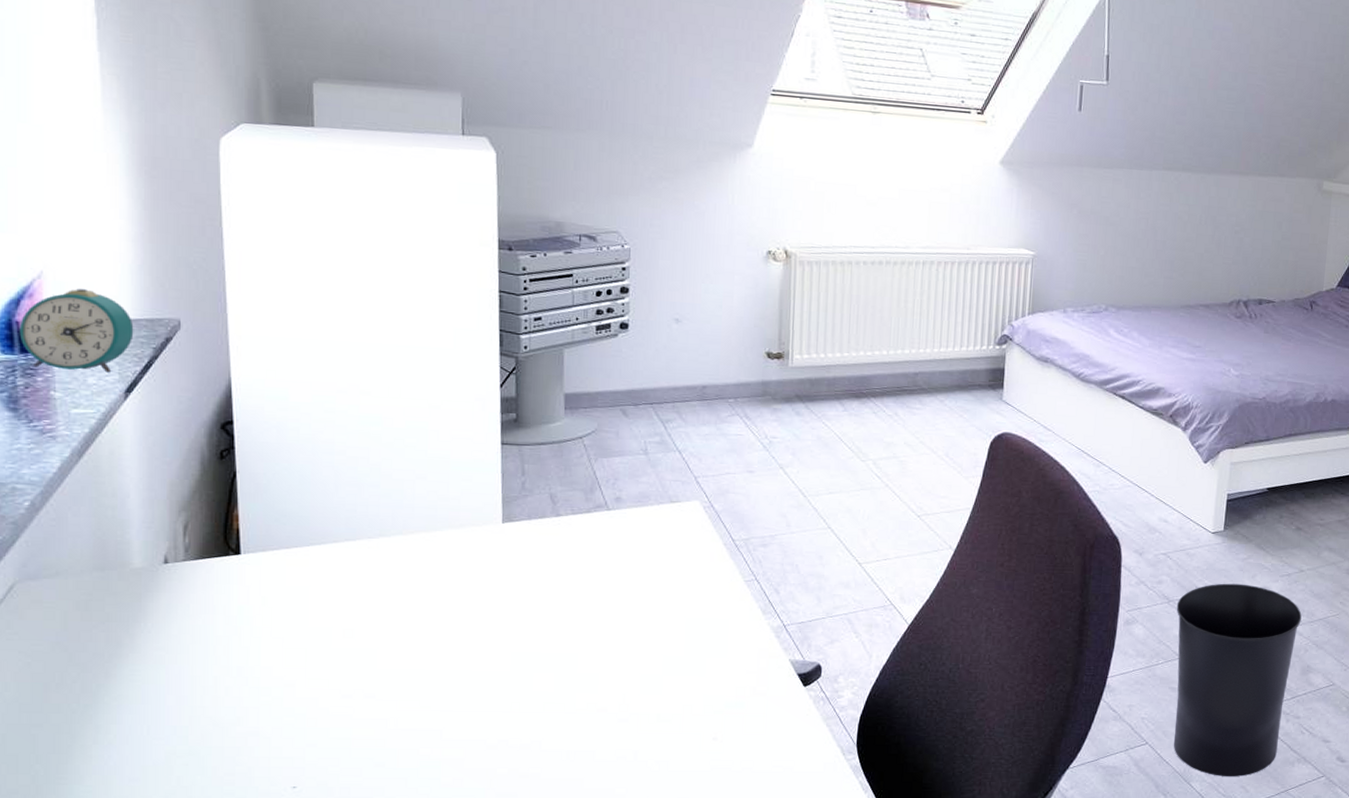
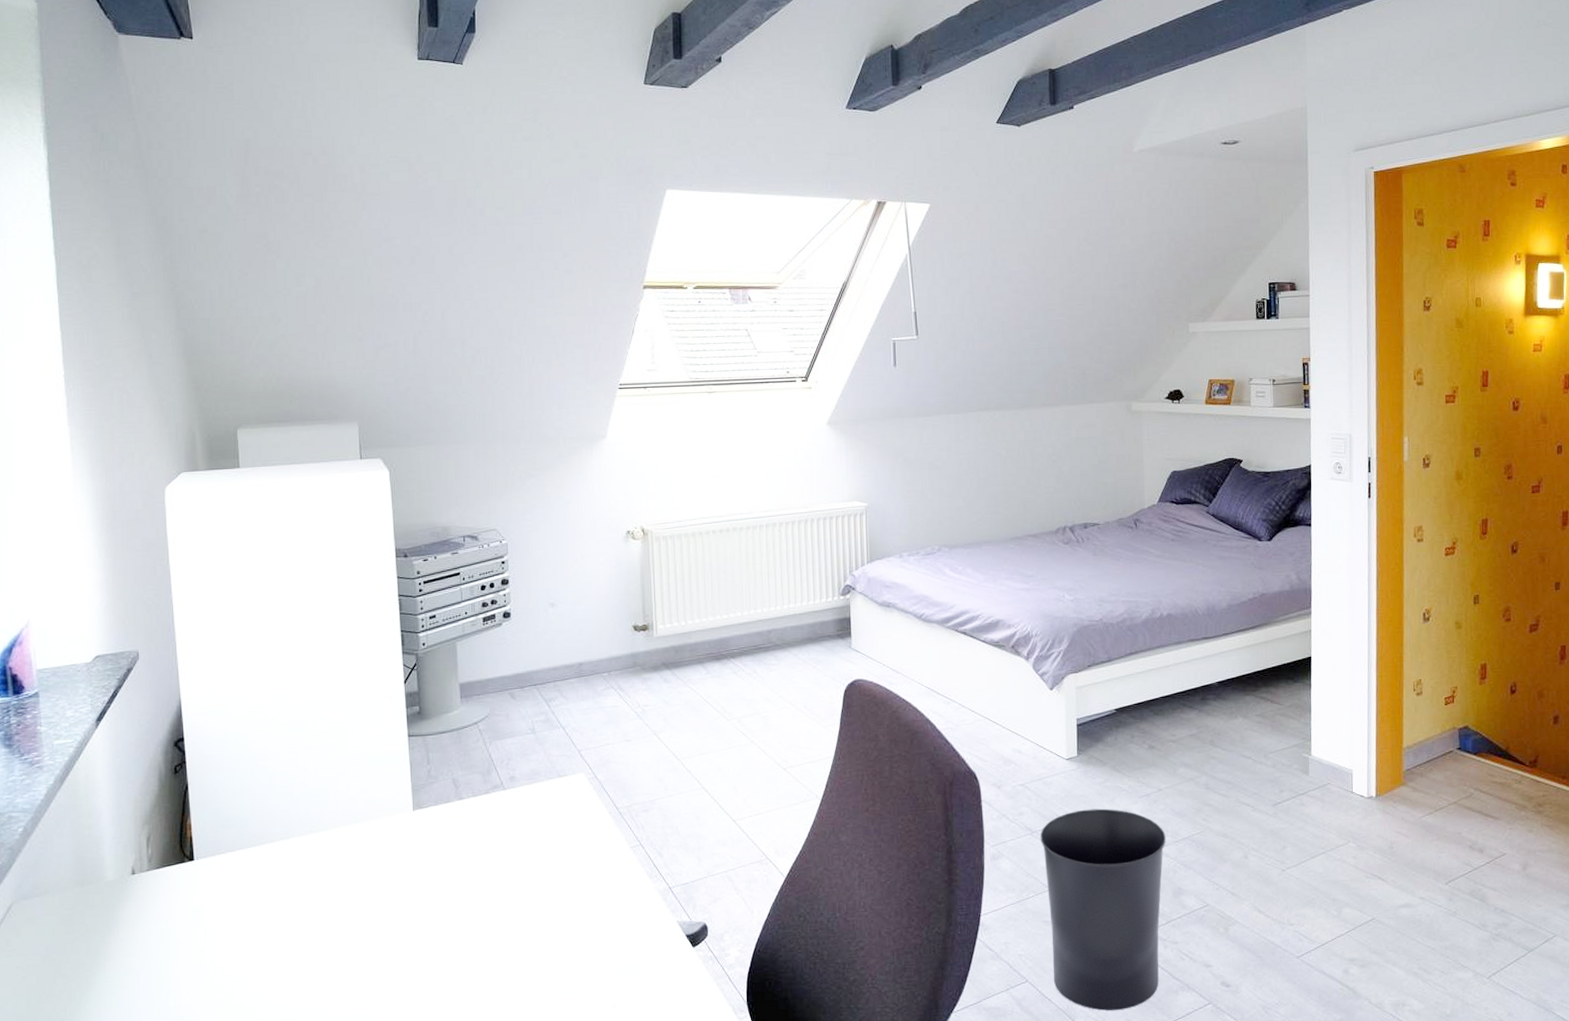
alarm clock: present [19,289,134,373] -> none [12,633,102,706]

